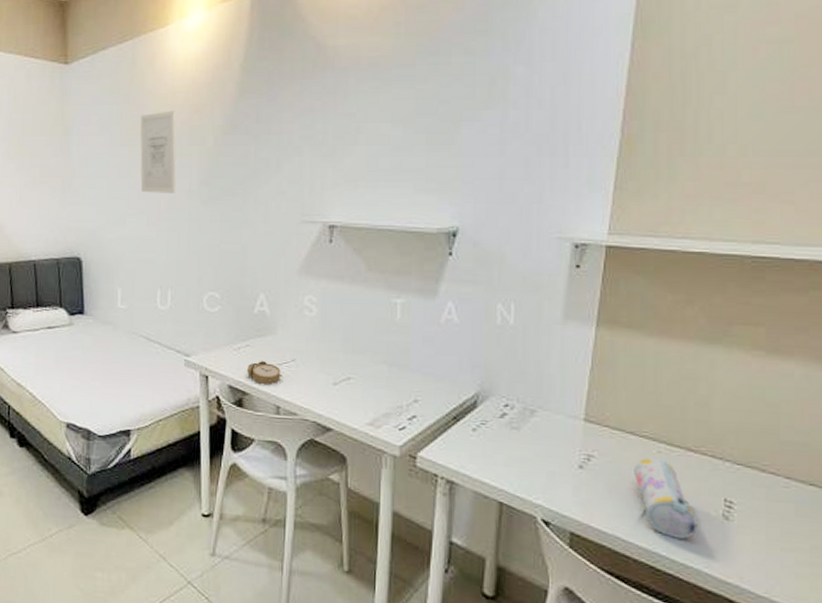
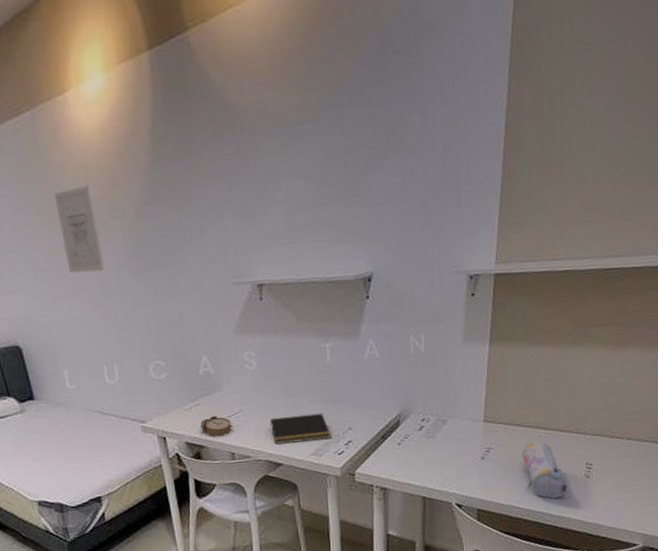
notepad: none [323,374,393,410] -> present [269,413,331,445]

